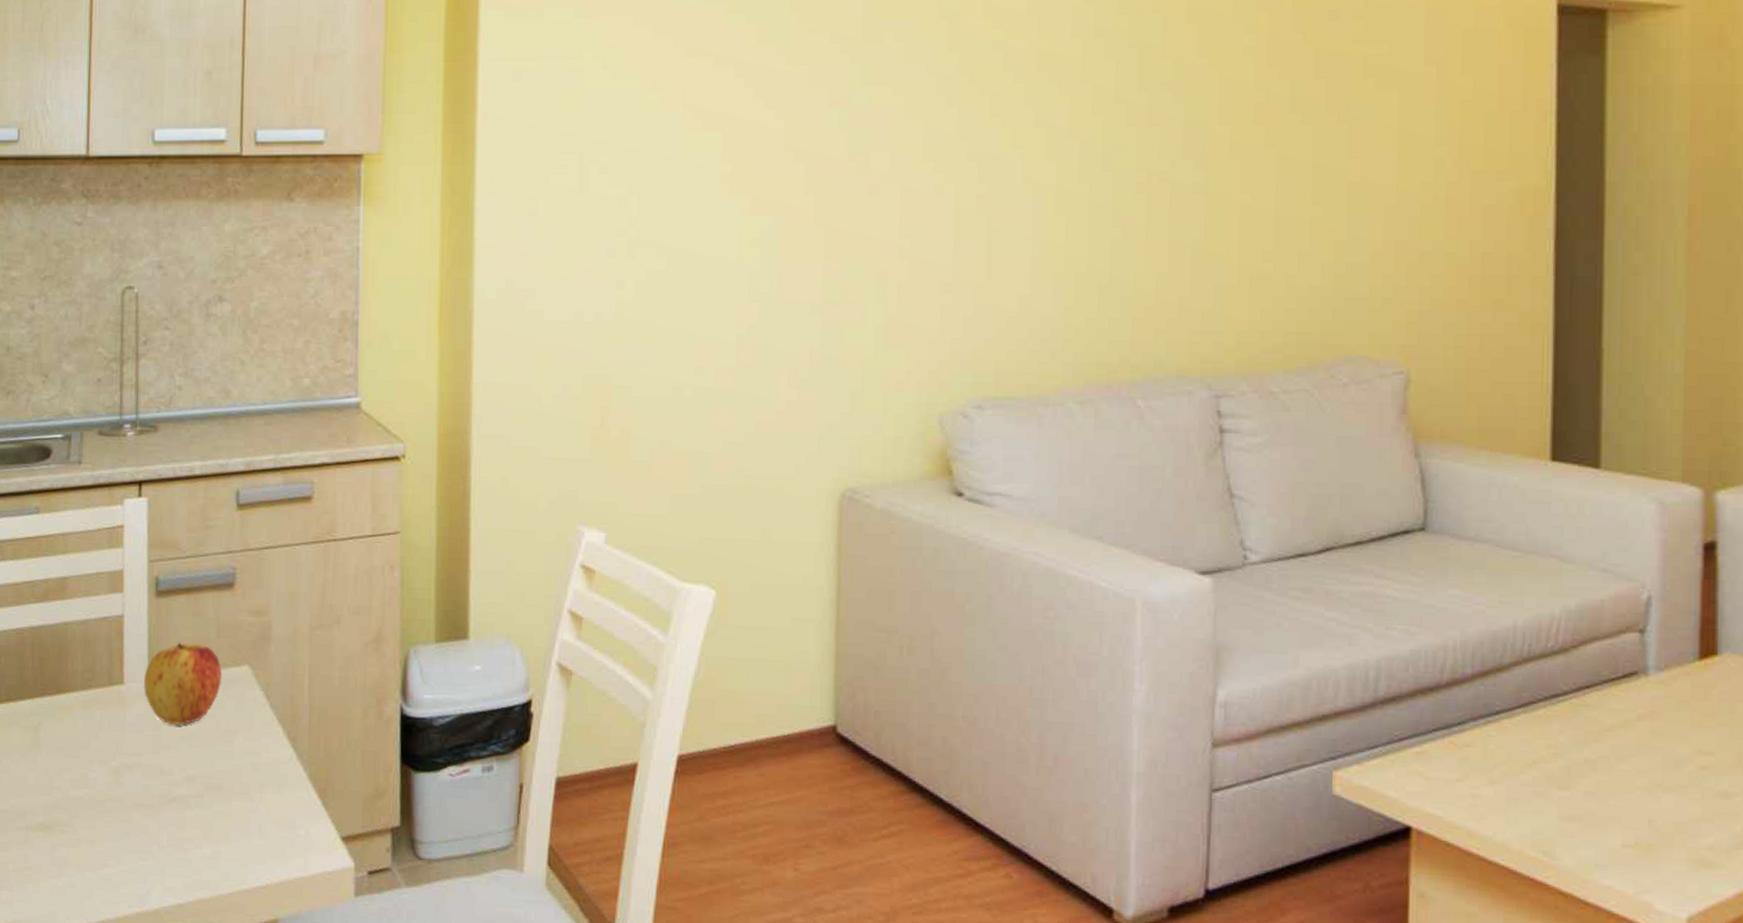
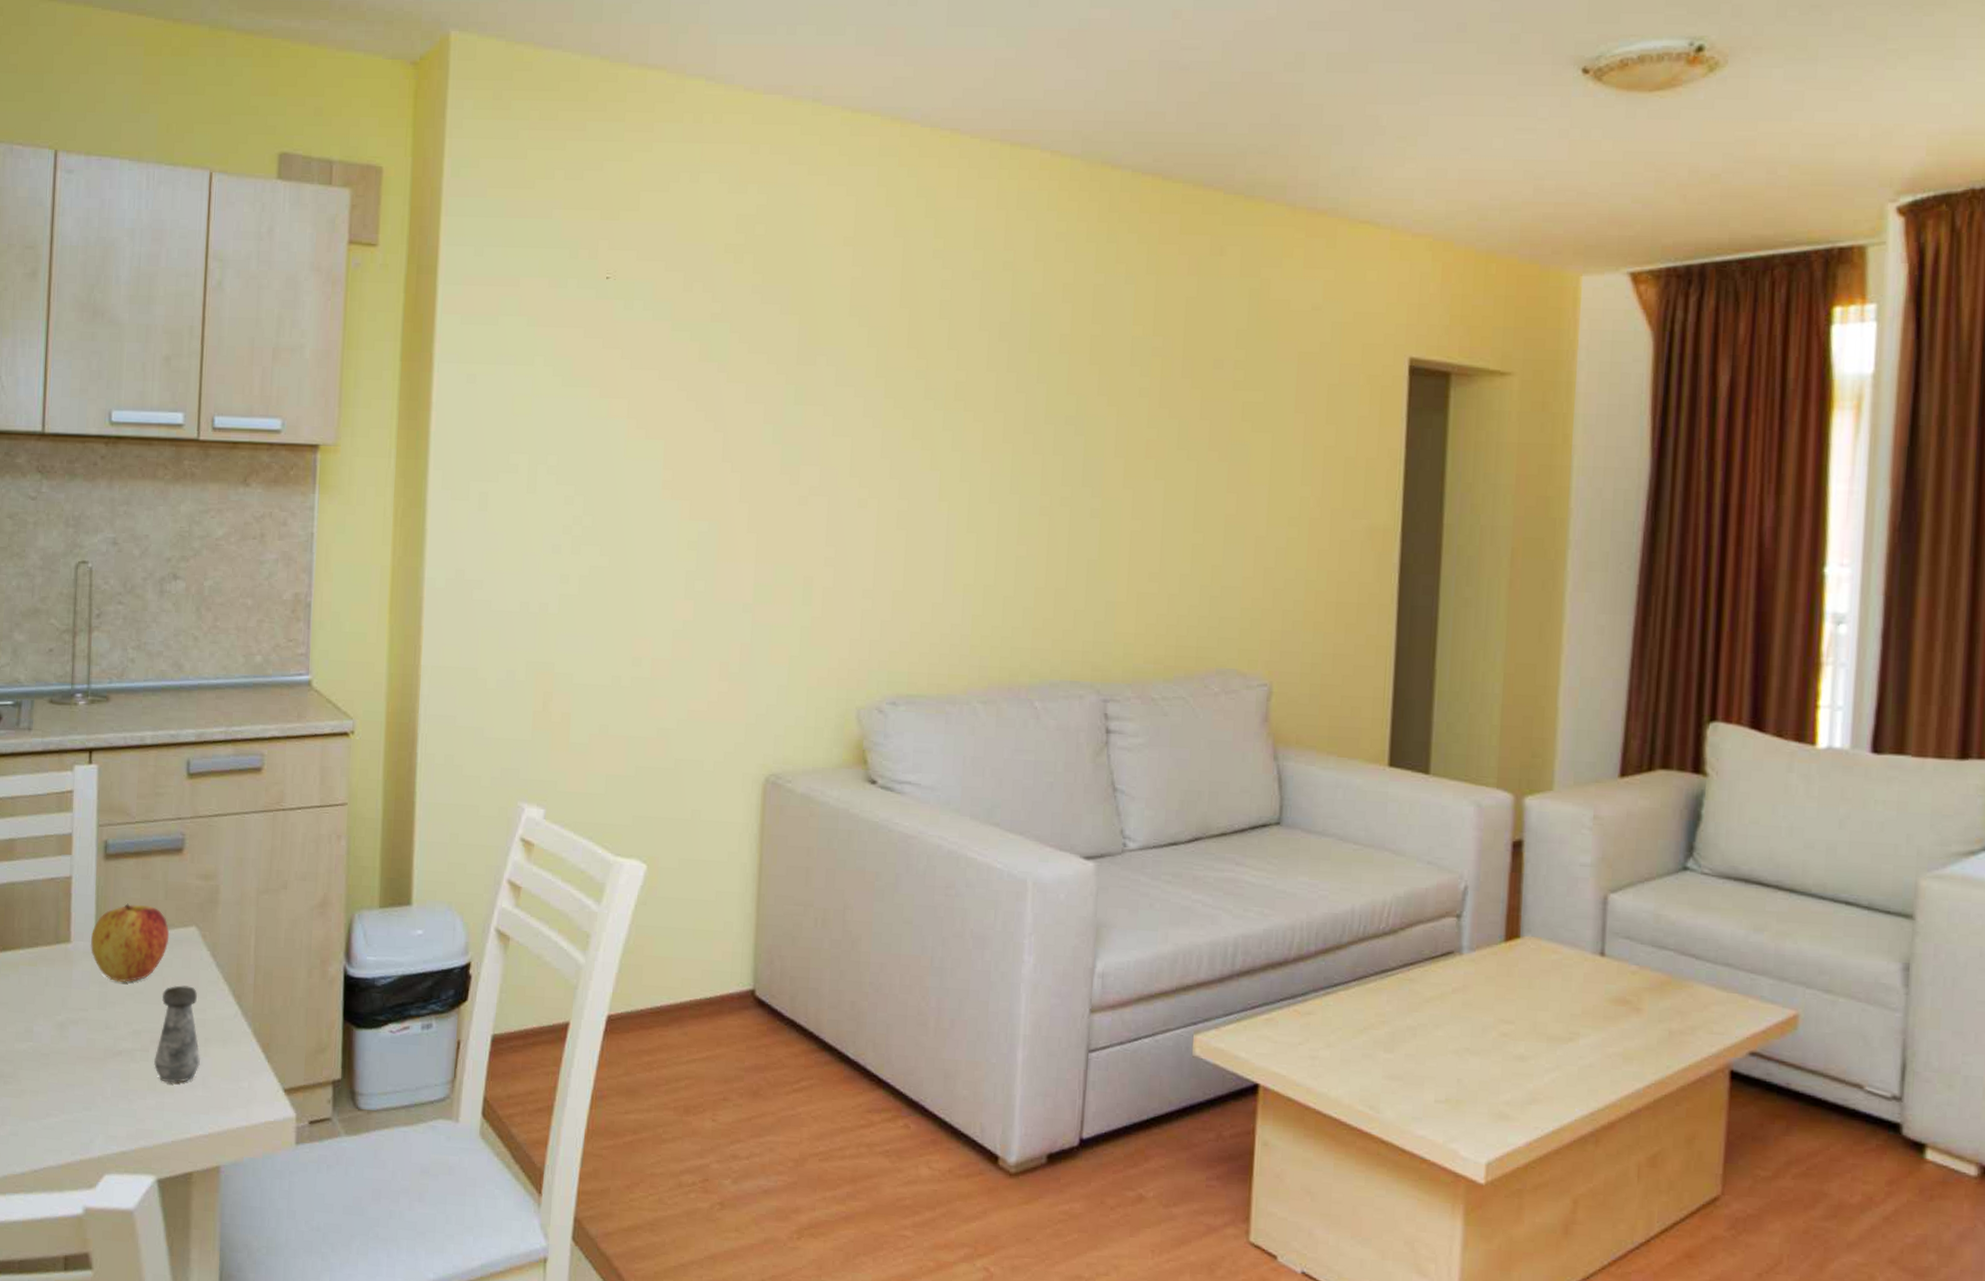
salt shaker: none [209,728,257,832] -> present [154,985,201,1083]

